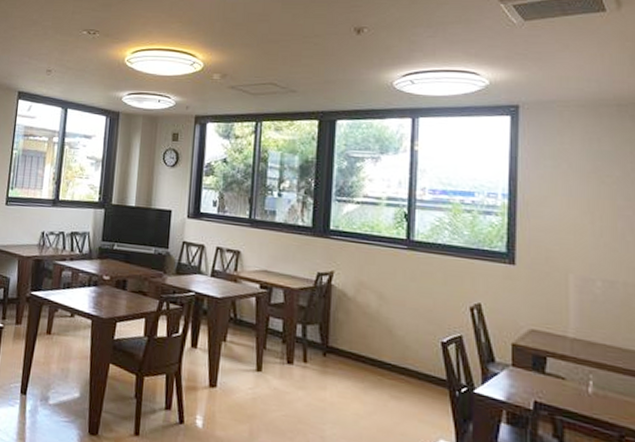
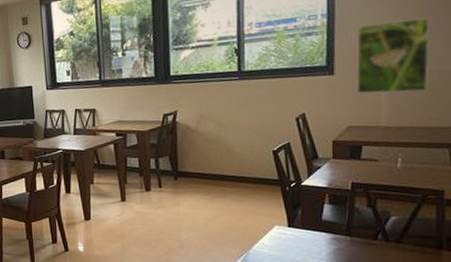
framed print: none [541,215,622,304] -> present [357,17,430,94]

